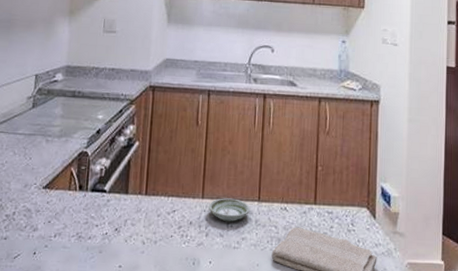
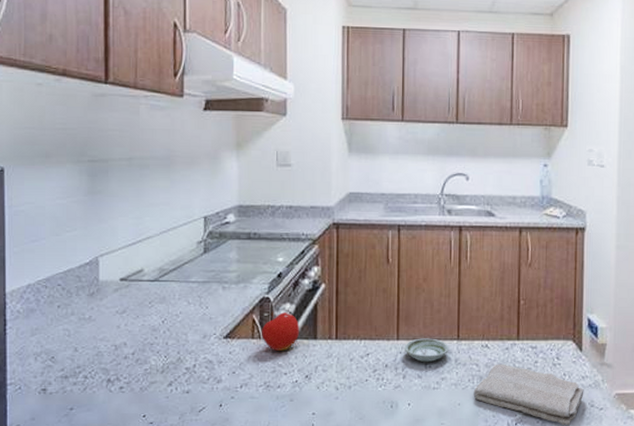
fruit: none [78,165,113,203] -> present [262,311,300,351]

